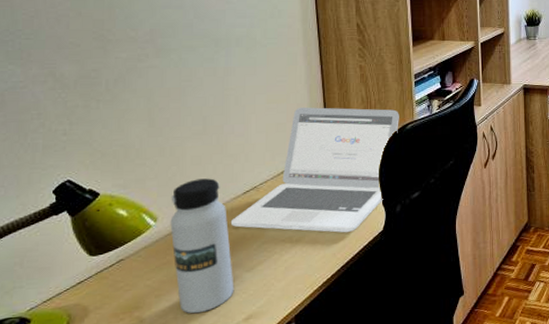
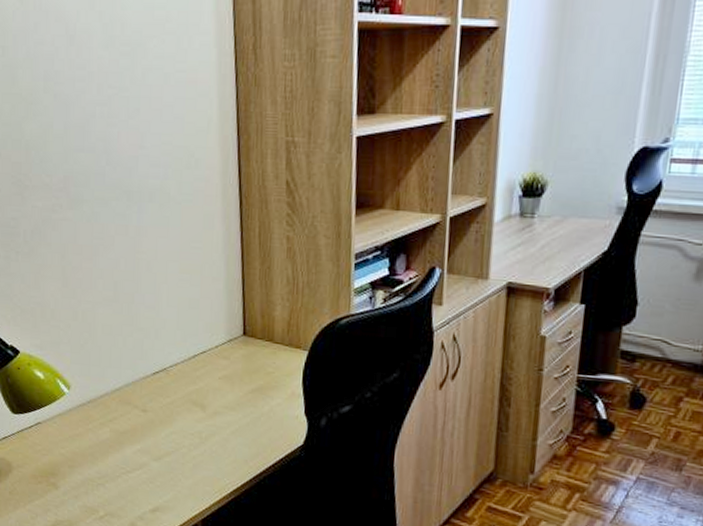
water bottle: present [170,178,234,314] -> none [82,350,142,494]
laptop: present [230,107,399,233] -> none [139,281,332,440]

